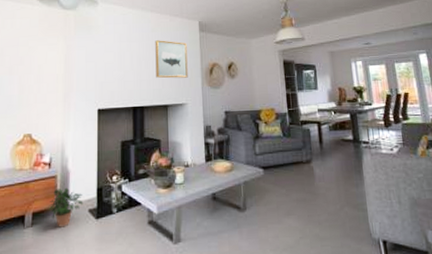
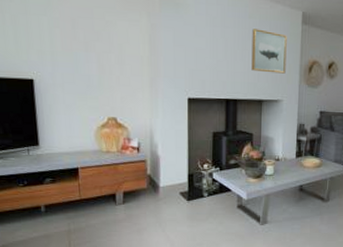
potted plant: present [48,187,84,228] -> none [139,171,175,206]

